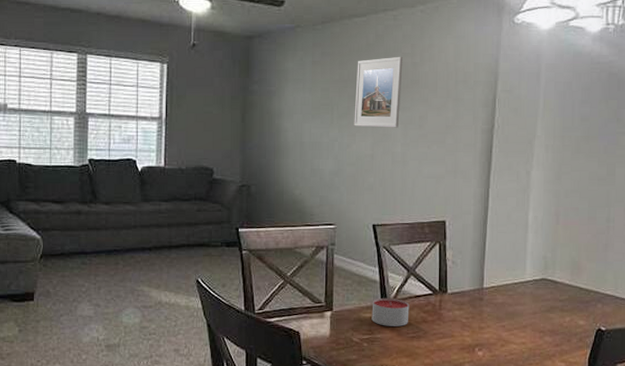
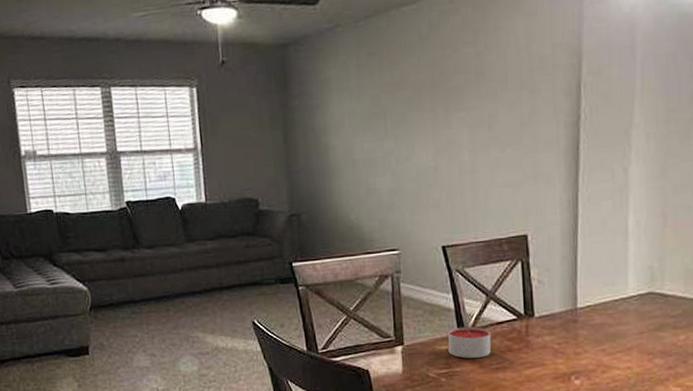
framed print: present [354,56,403,128] -> none [410,46,465,136]

